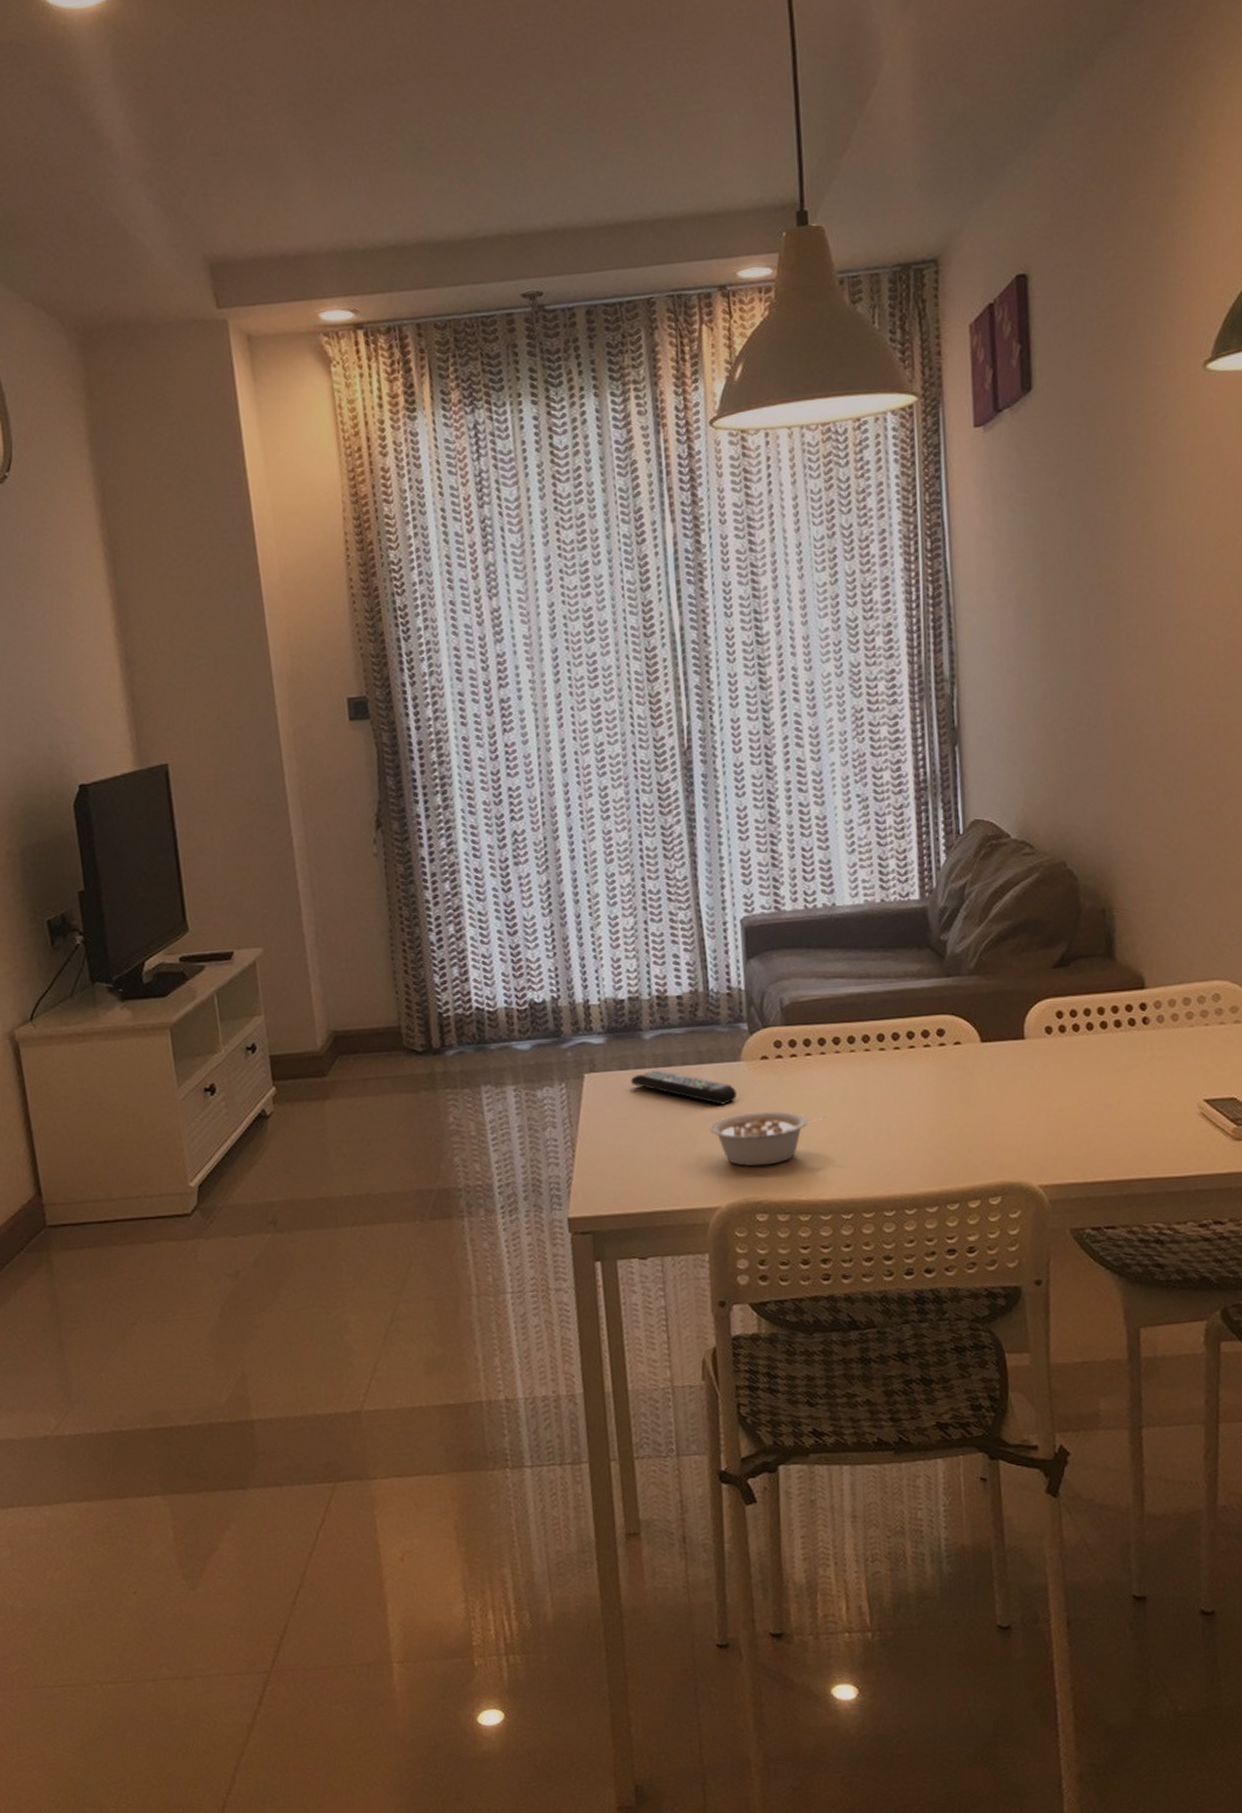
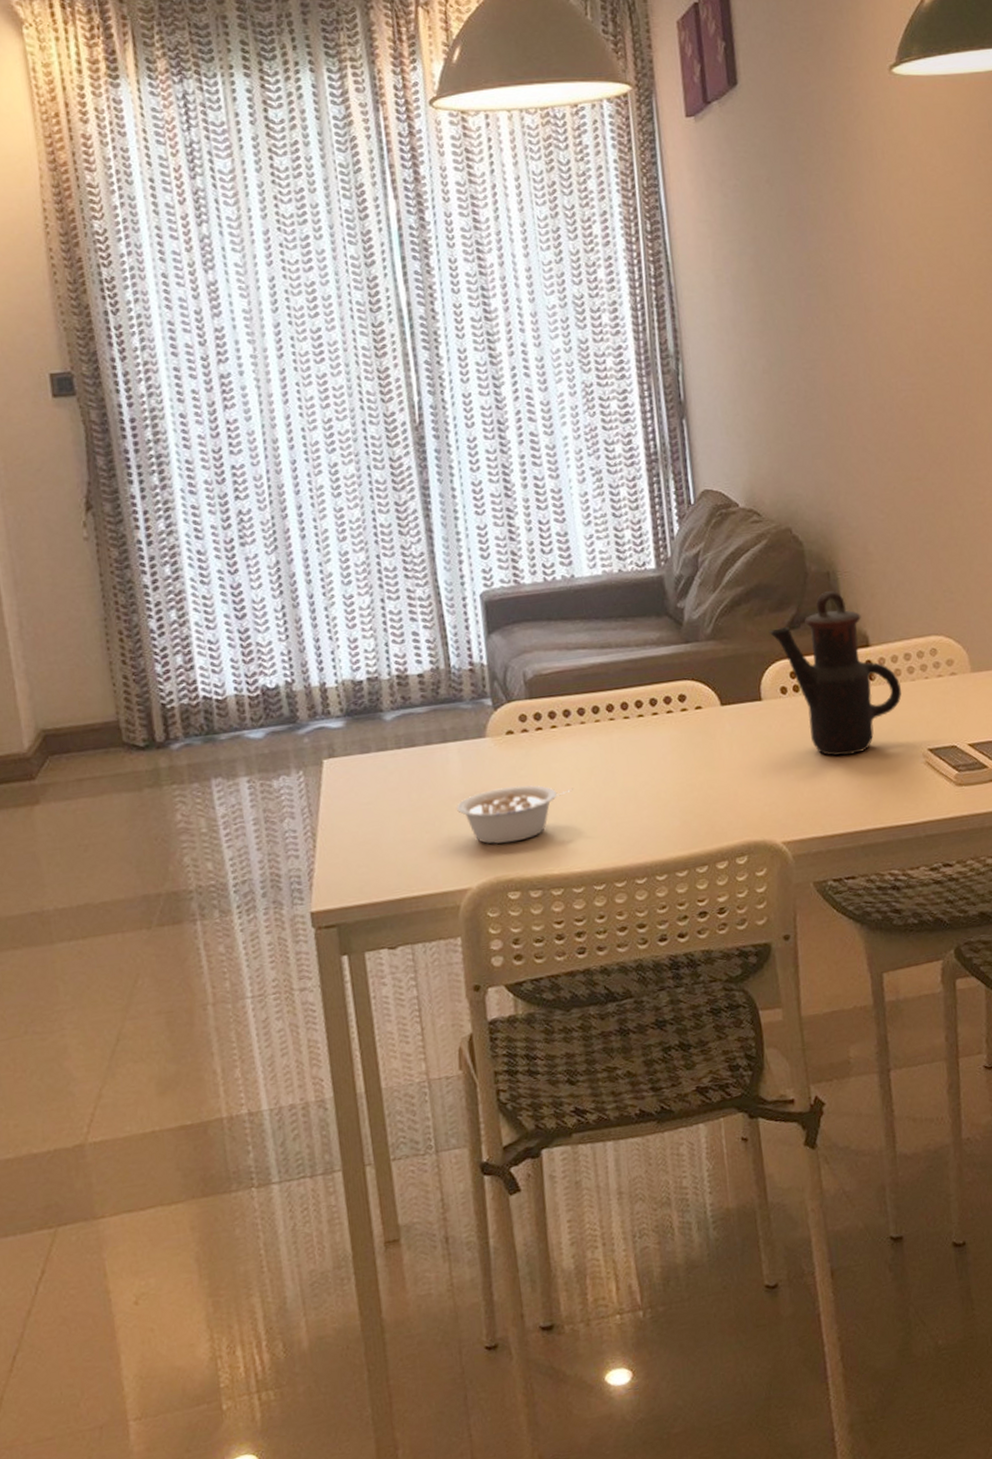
remote control: present [630,1069,738,1105] -> none [372,750,484,784]
teapot: none [1036,929,1178,1101] -> present [769,591,902,756]

